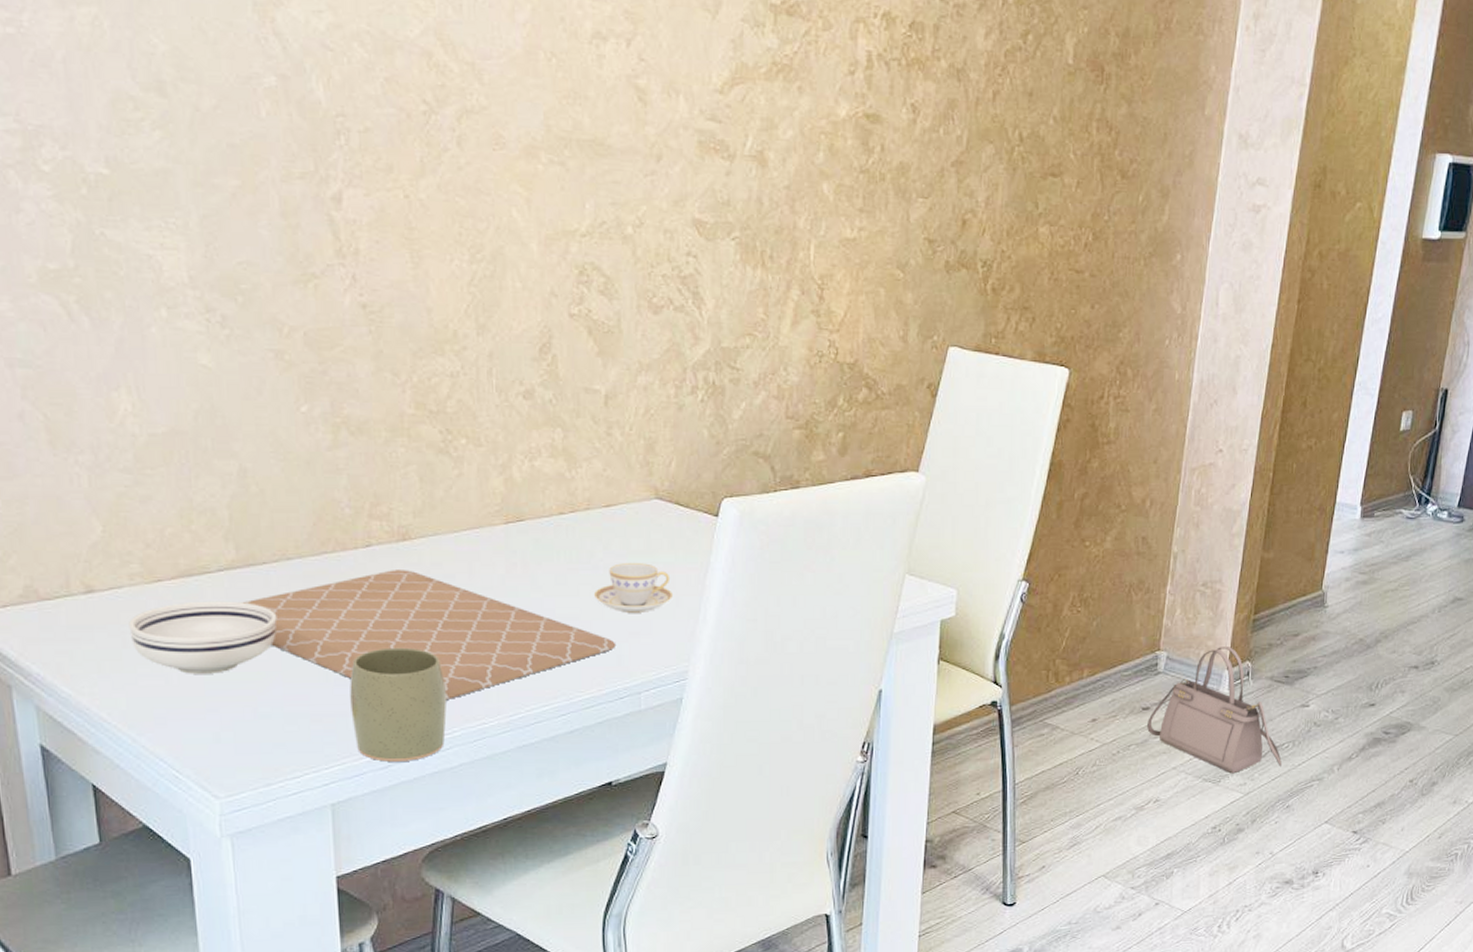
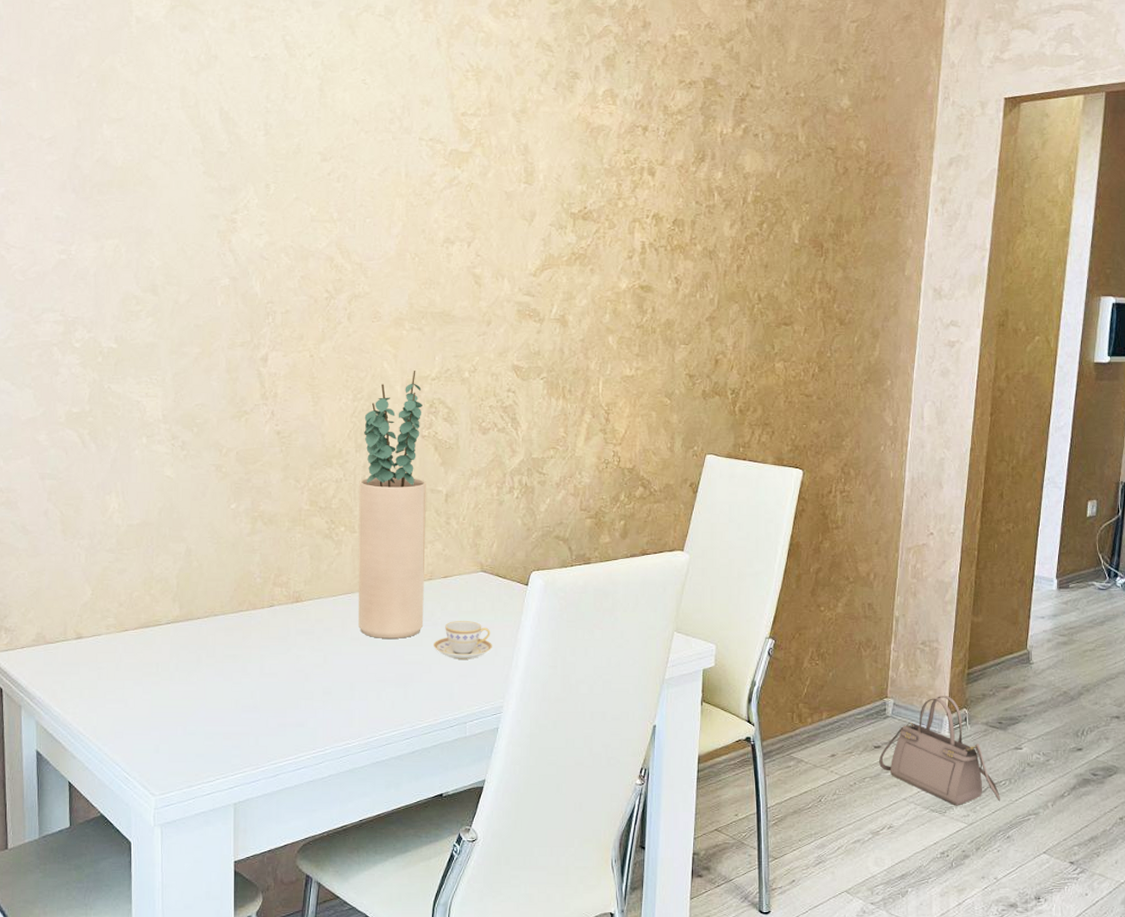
bowl: present [129,601,278,674] -> none [103,646,205,700]
placemat: present [242,570,617,701] -> none [181,624,449,725]
mug: present [349,647,447,762] -> none [252,683,321,772]
vase: none [484,222,580,587] -> present [358,371,426,639]

